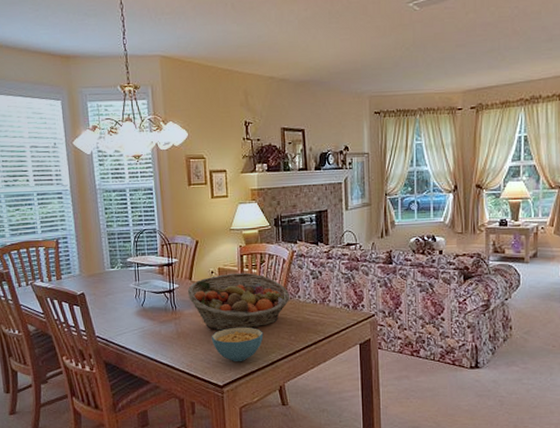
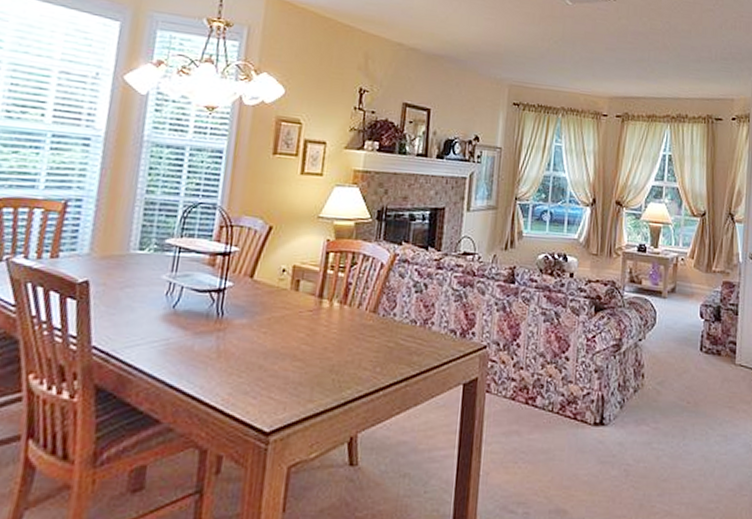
fruit basket: present [187,272,290,331] -> none [243,274,383,353]
cereal bowl: present [211,327,264,361] -> none [265,348,340,398]

